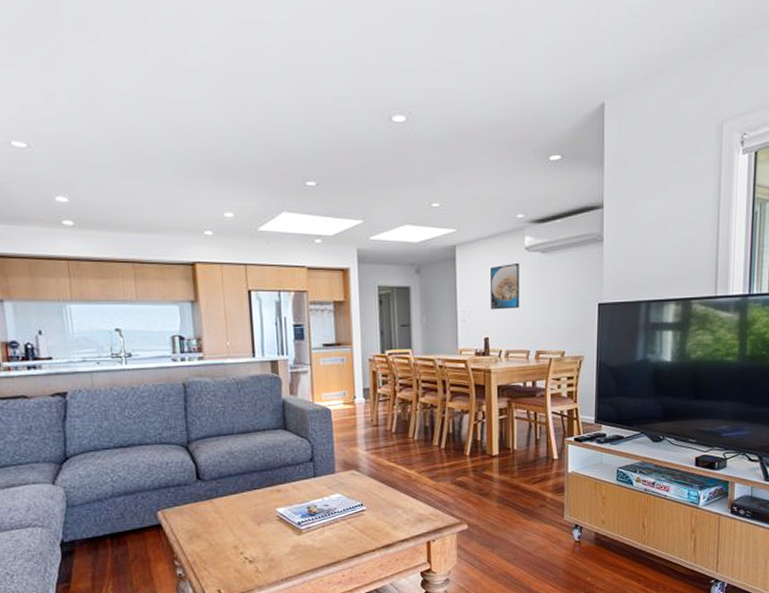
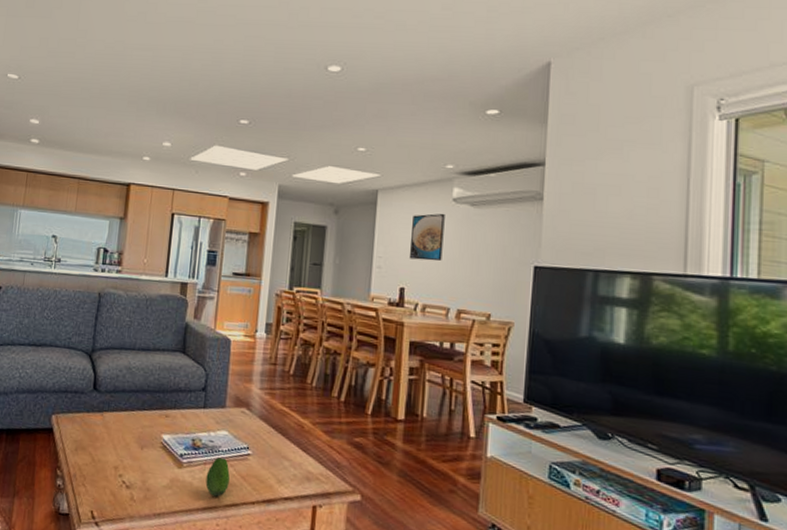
fruit: none [326,518,349,553] -> present [205,457,230,497]

